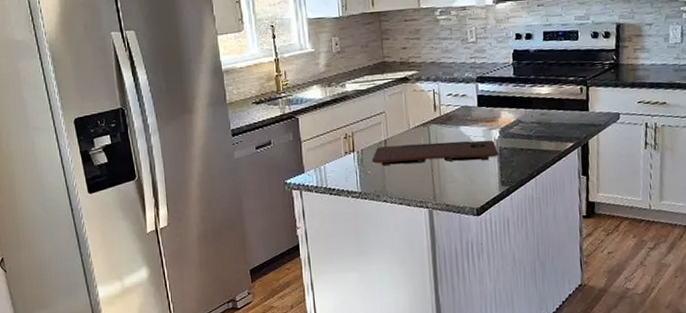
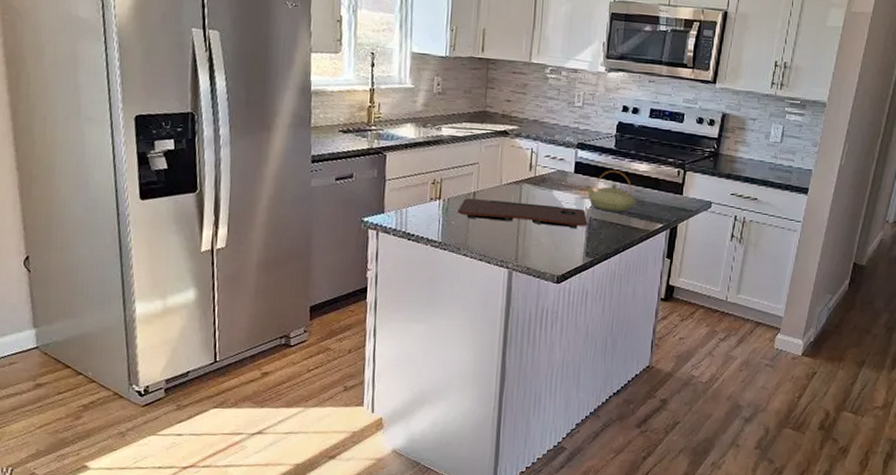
teapot: none [491,97,544,139] -> present [586,170,637,212]

